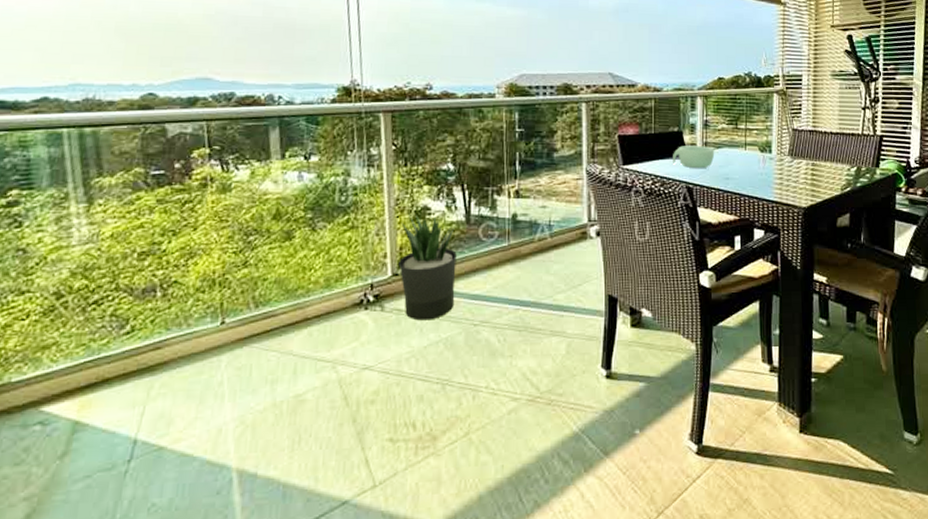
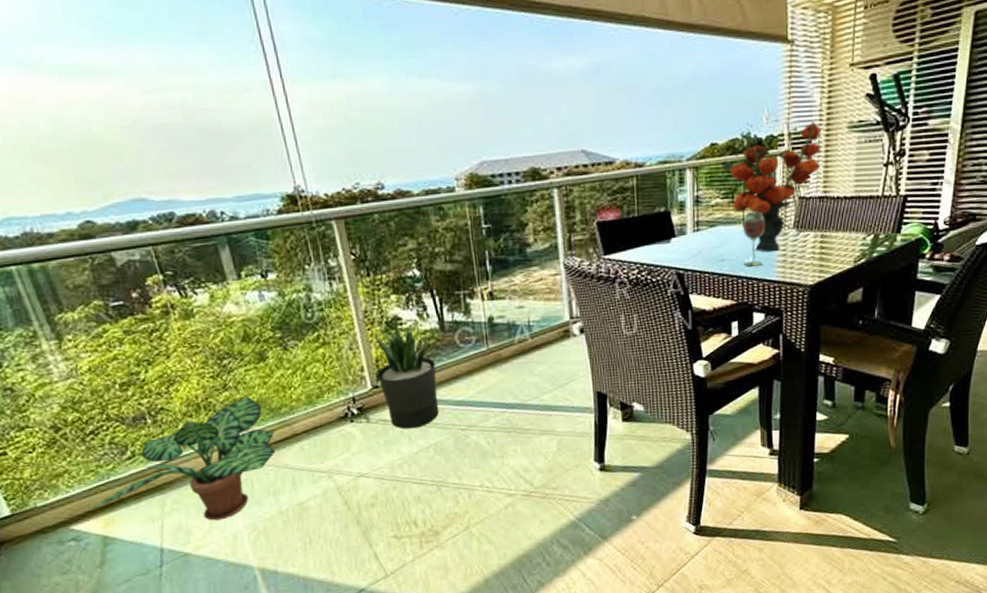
potted plant: none [62,274,287,410] -> present [85,396,276,521]
bowl: present [673,146,715,168] -> none [660,226,708,252]
bouquet: none [725,64,810,175] -> present [719,121,821,252]
wineglass: none [745,138,765,186] -> present [743,211,766,267]

